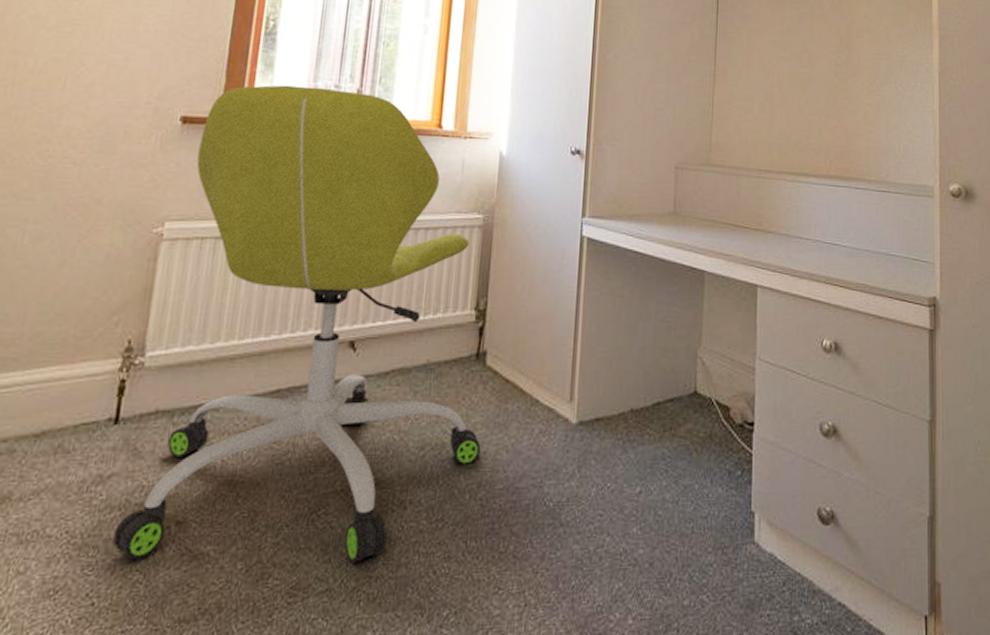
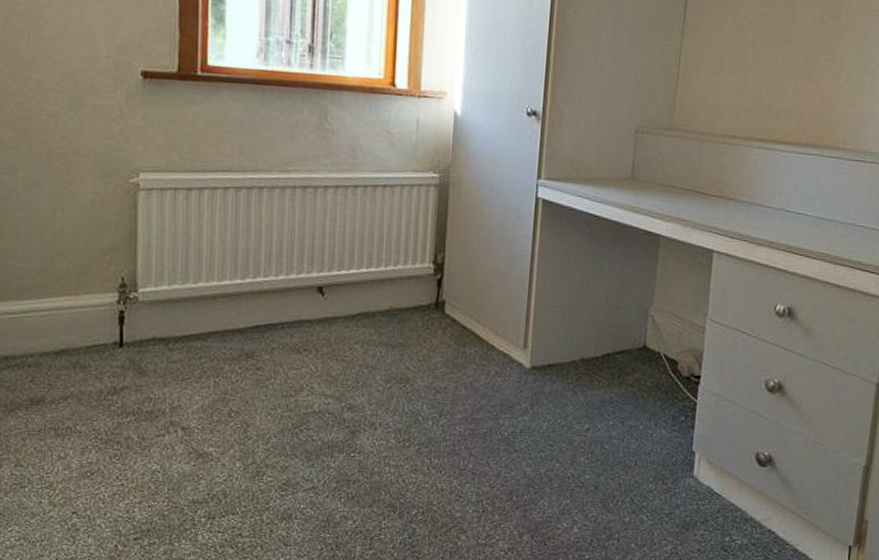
office chair: present [112,85,481,563] -> none [131,40,442,469]

